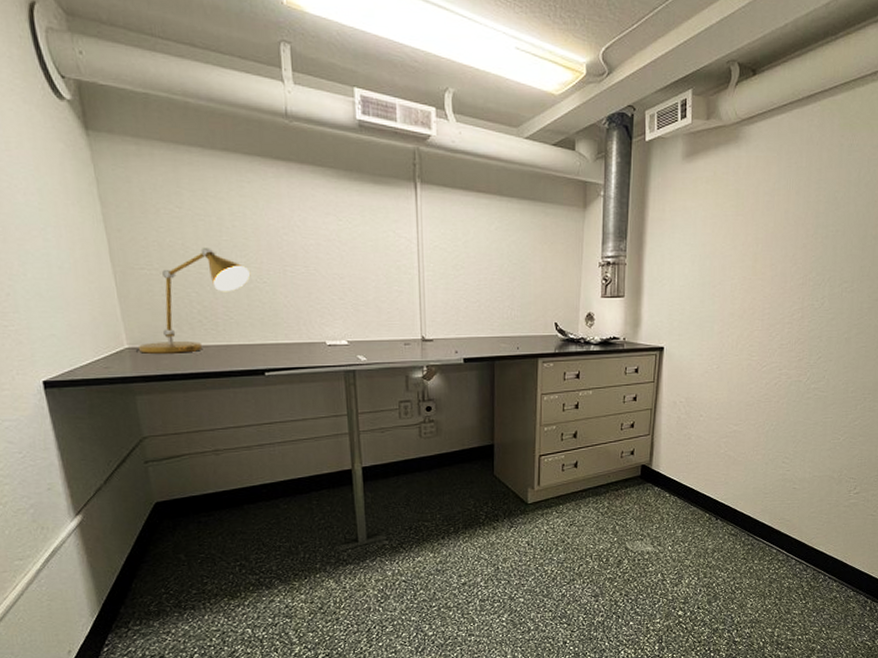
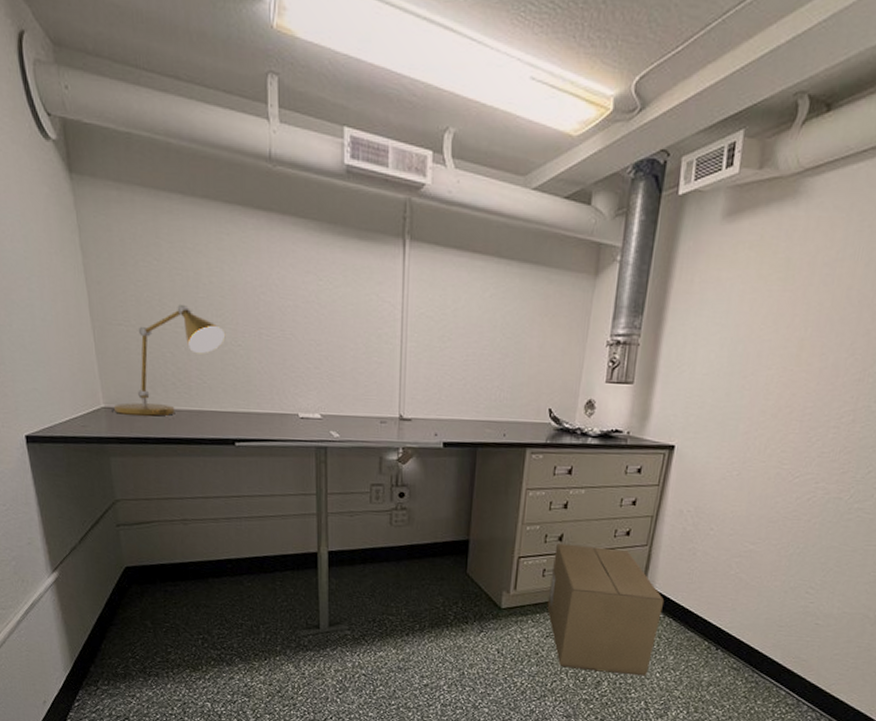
box: none [568,439,669,552] -> present [547,543,665,676]

